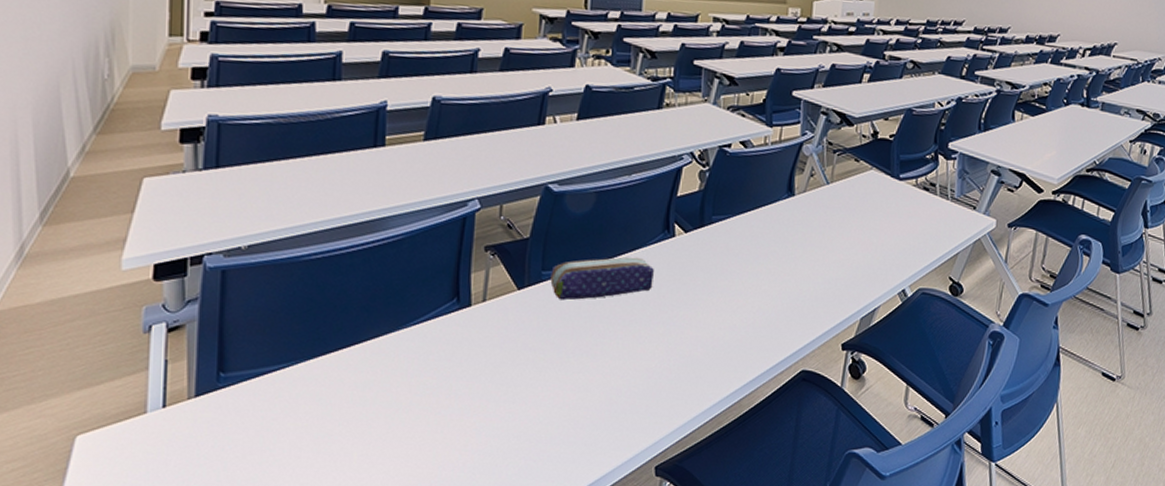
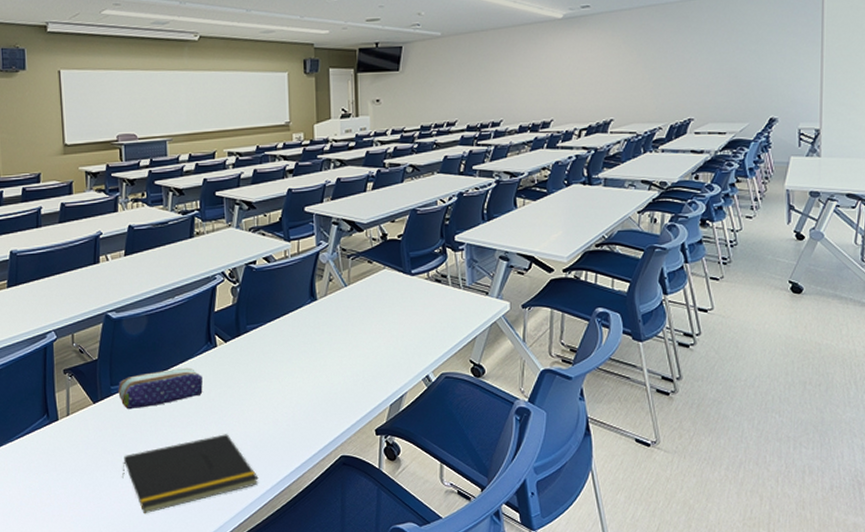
notepad: none [542,337,706,424] -> present [121,434,259,514]

